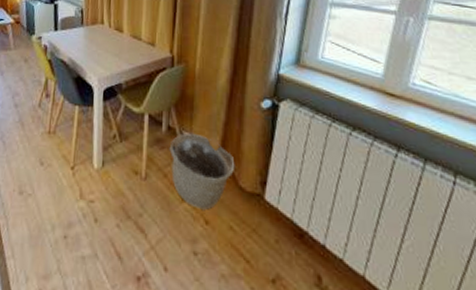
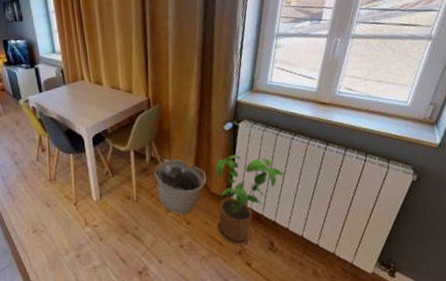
house plant: none [244,141,339,271] -> present [215,154,285,245]

